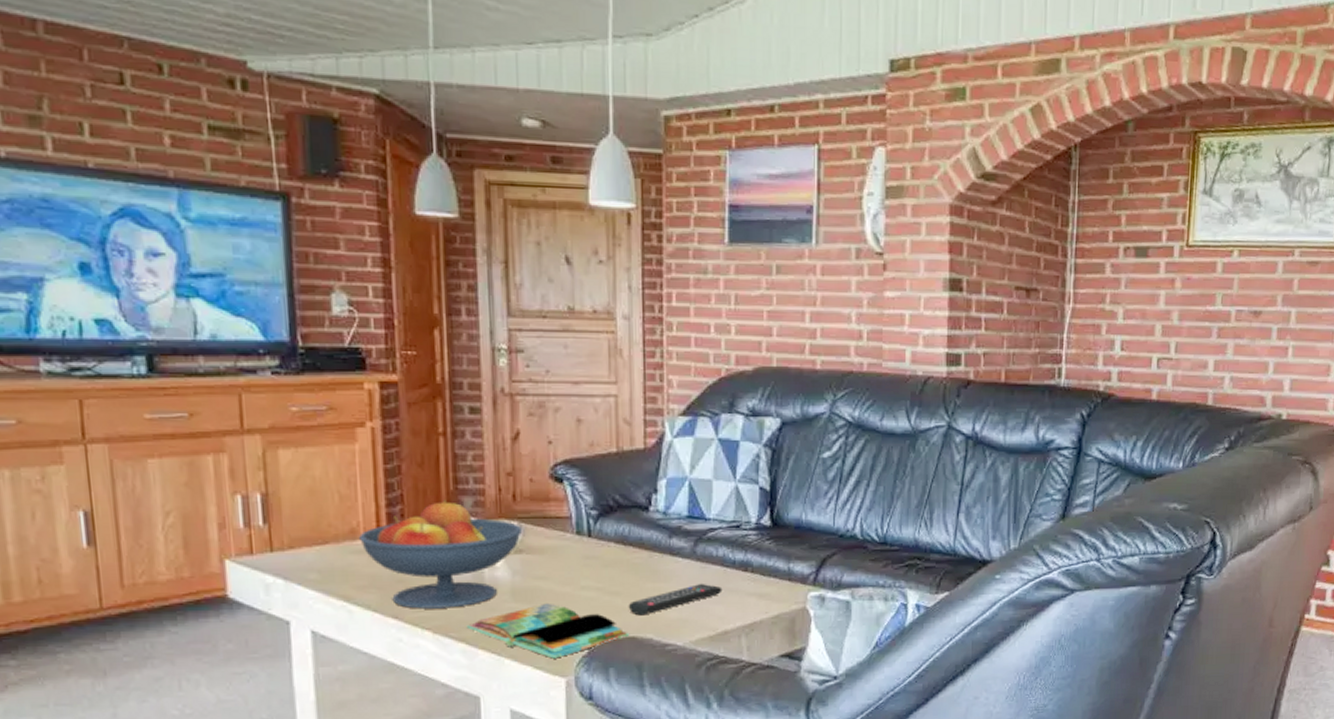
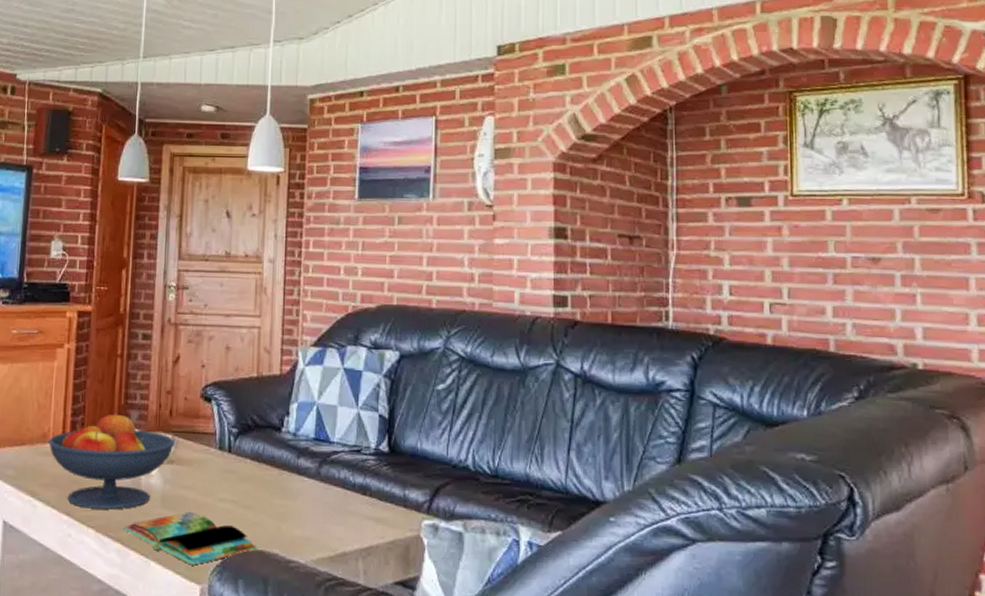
remote control: present [628,583,723,616] -> none [258,503,343,531]

